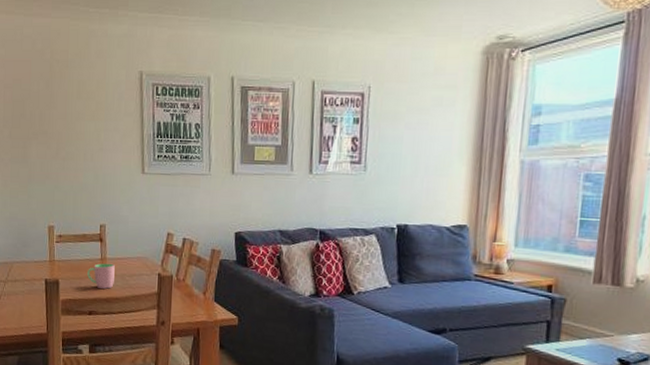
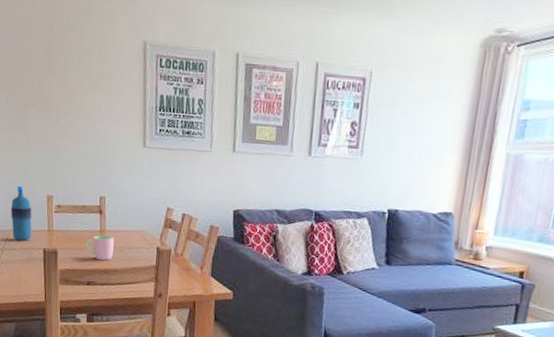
water bottle: none [13,217,34,273] -> present [10,185,32,242]

